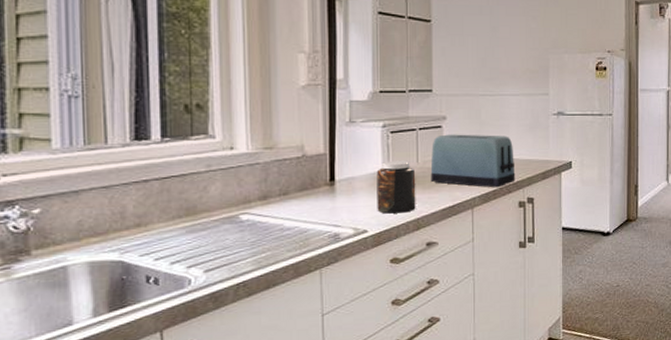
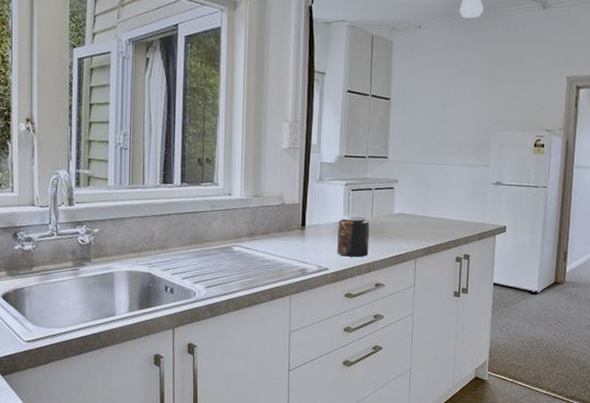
toaster: present [430,134,516,188] -> none [382,195,455,244]

